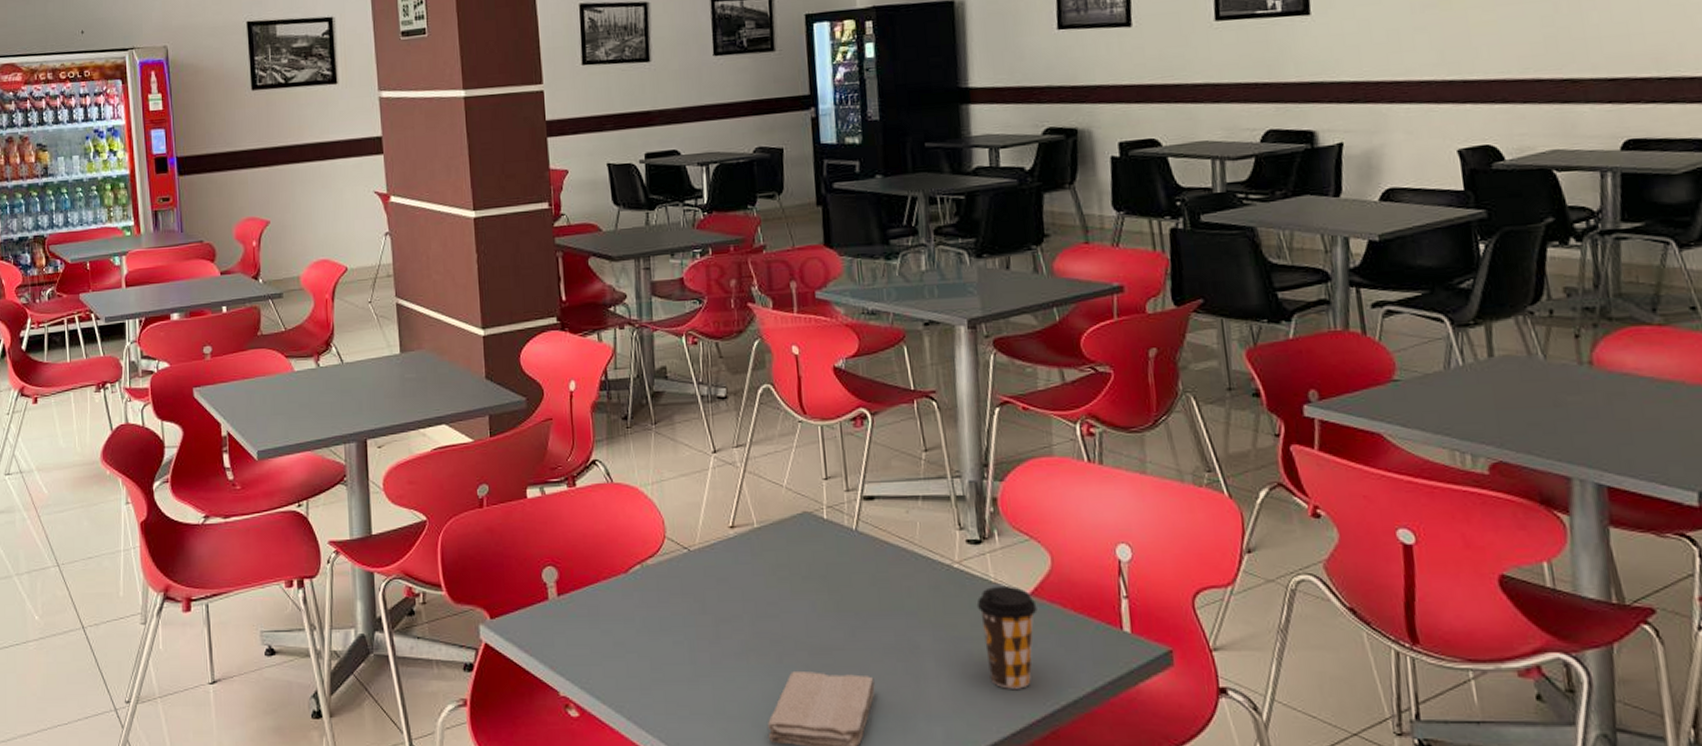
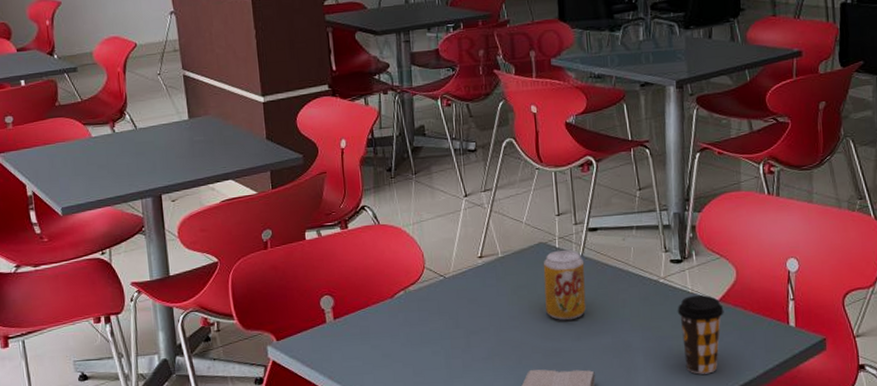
pop: none [808,522,862,611] -> present [543,249,586,321]

